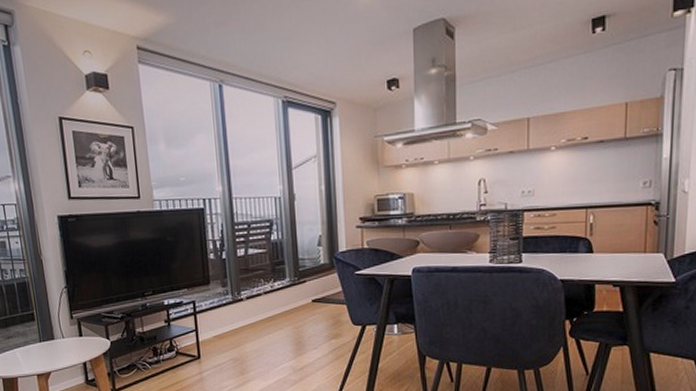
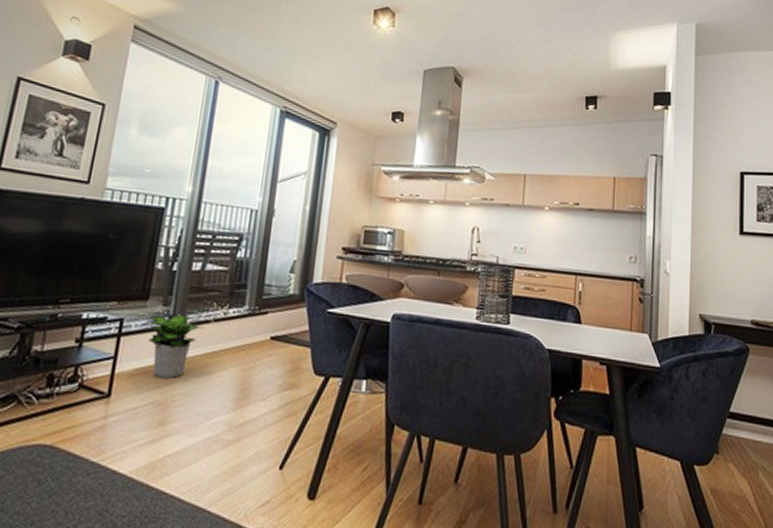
potted plant: none [211,292,258,342] -> present [142,313,205,379]

